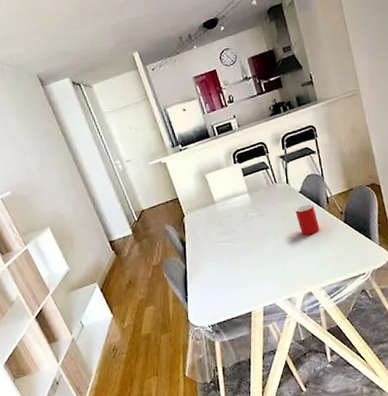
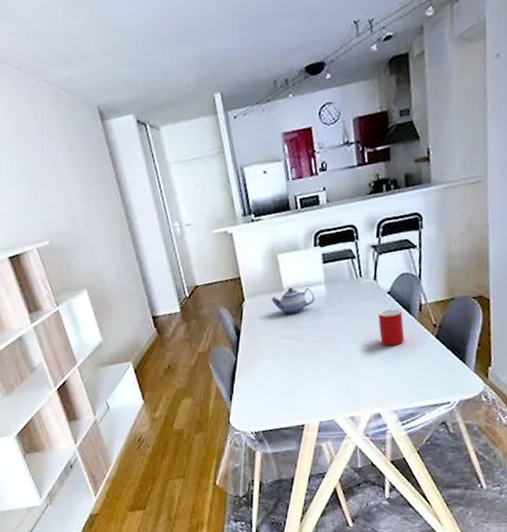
teapot: none [206,197,243,222] -> present [271,287,315,315]

